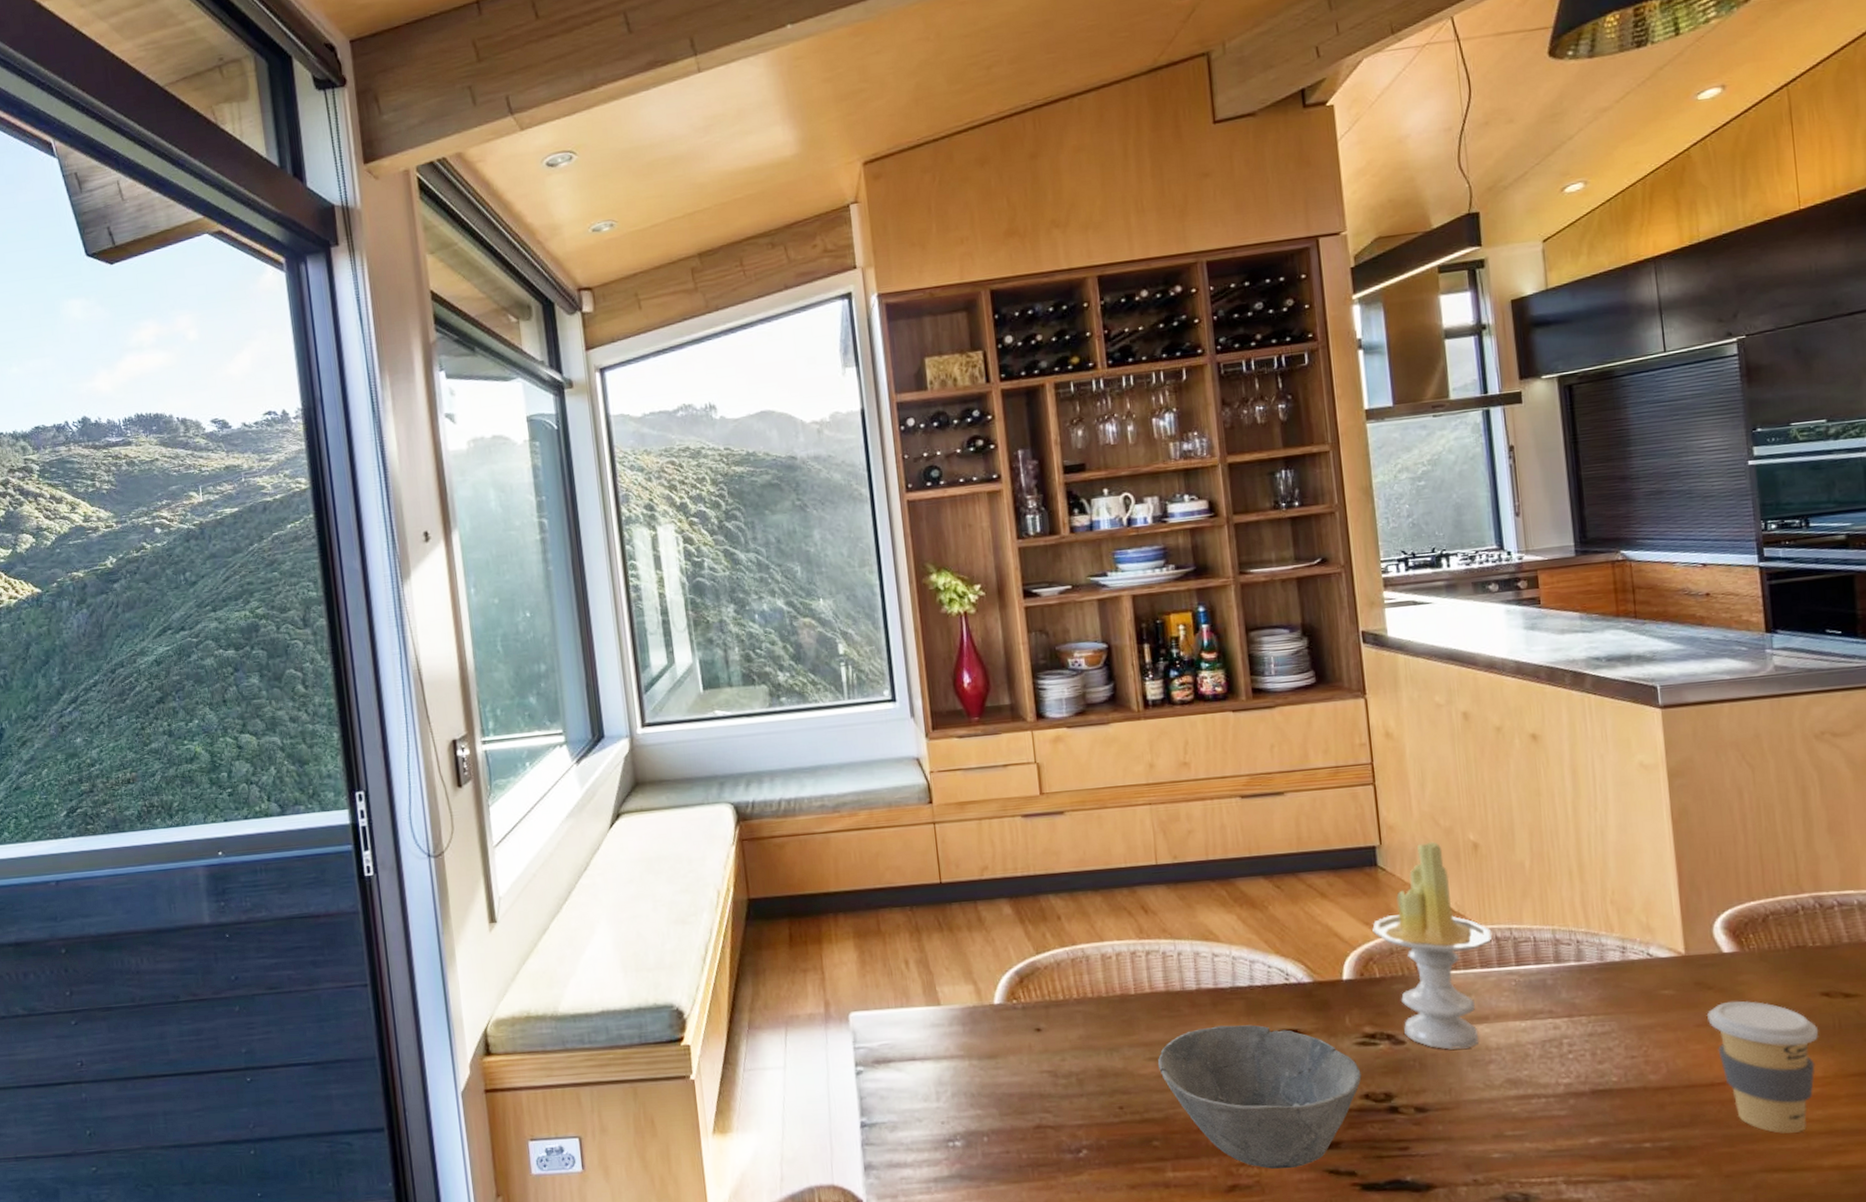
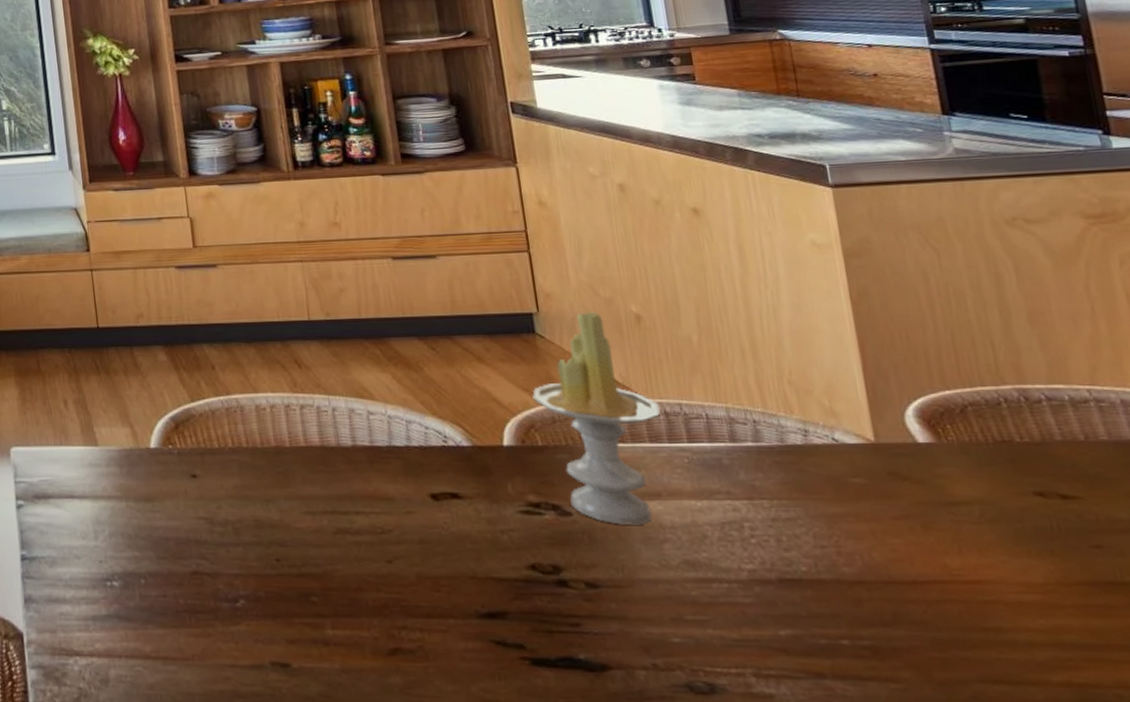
bowl: present [1157,1024,1362,1169] -> none [314,484,527,636]
coffee cup: present [1706,1000,1820,1134] -> none [903,494,1036,642]

